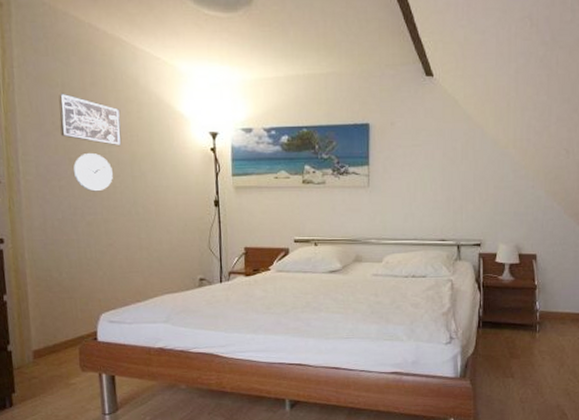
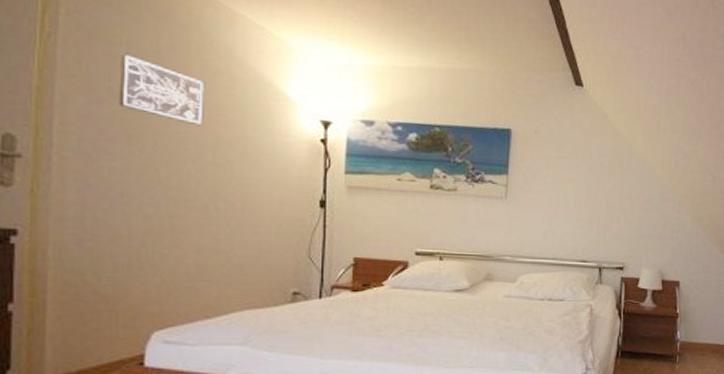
wall clock: present [73,152,113,192] -> none [131,129,187,179]

